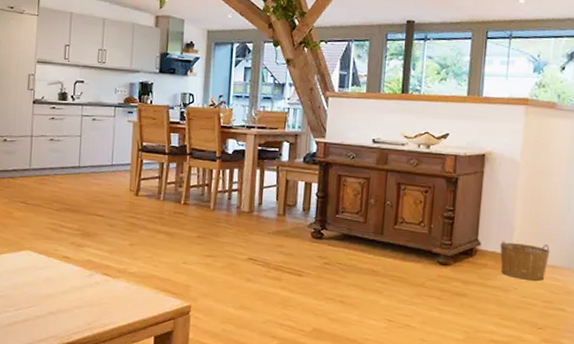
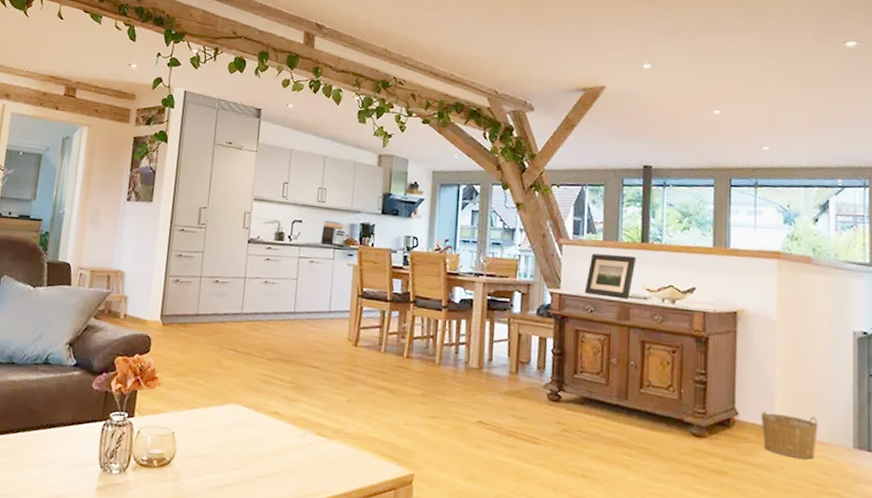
coffee maker: none [102,79,129,105] -> present [321,220,349,248]
picture frame: none [347,105,397,146] -> present [584,253,637,300]

